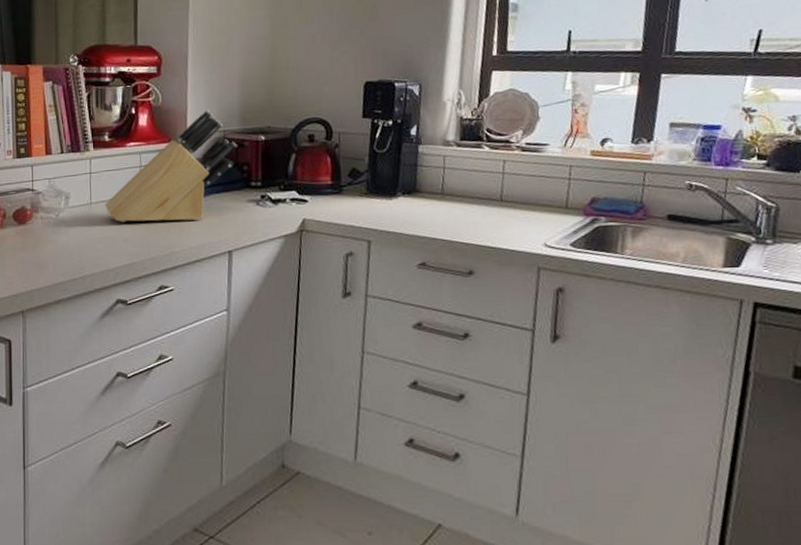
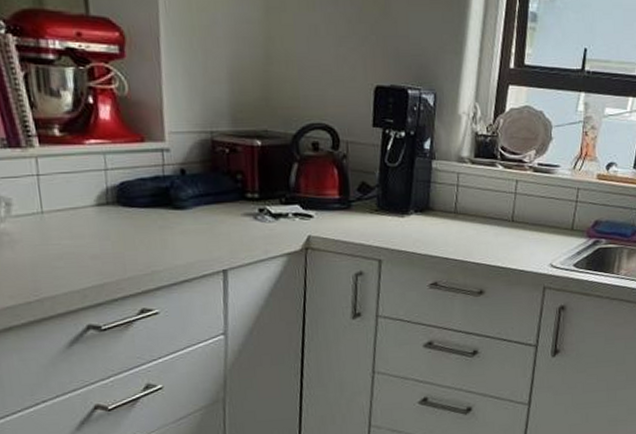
knife block: present [104,109,236,223] -> none [61,104,227,236]

